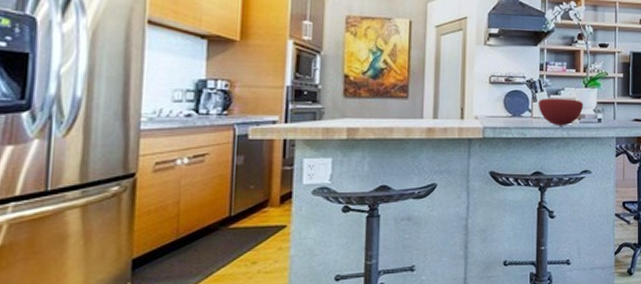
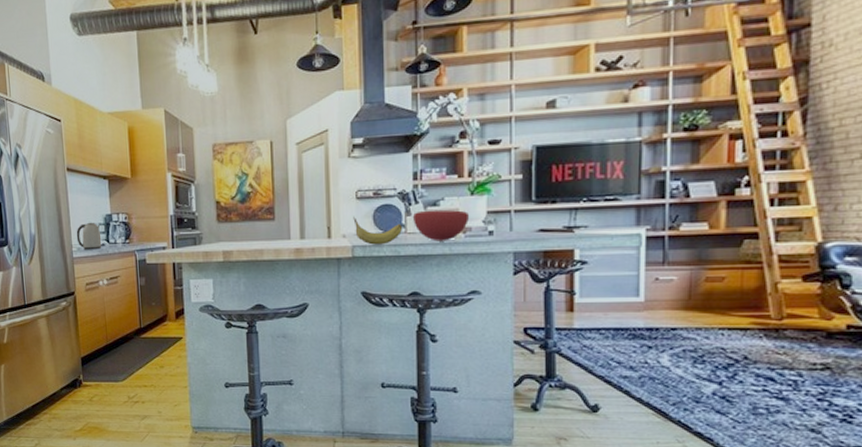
kettle: none [149,87,188,121] -> present [76,222,102,250]
fruit: none [486,99,530,127] -> present [353,216,403,245]

